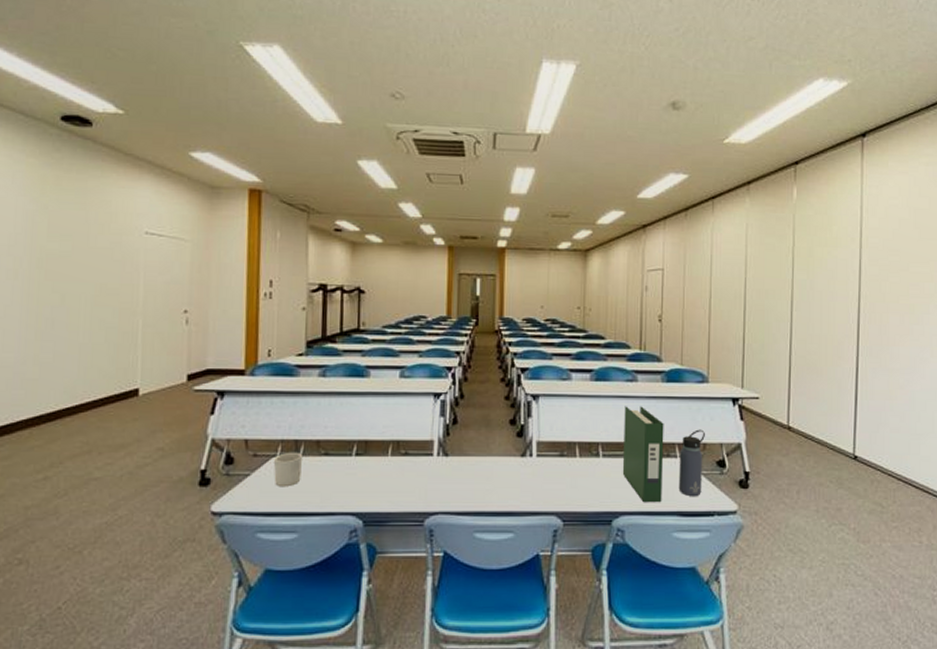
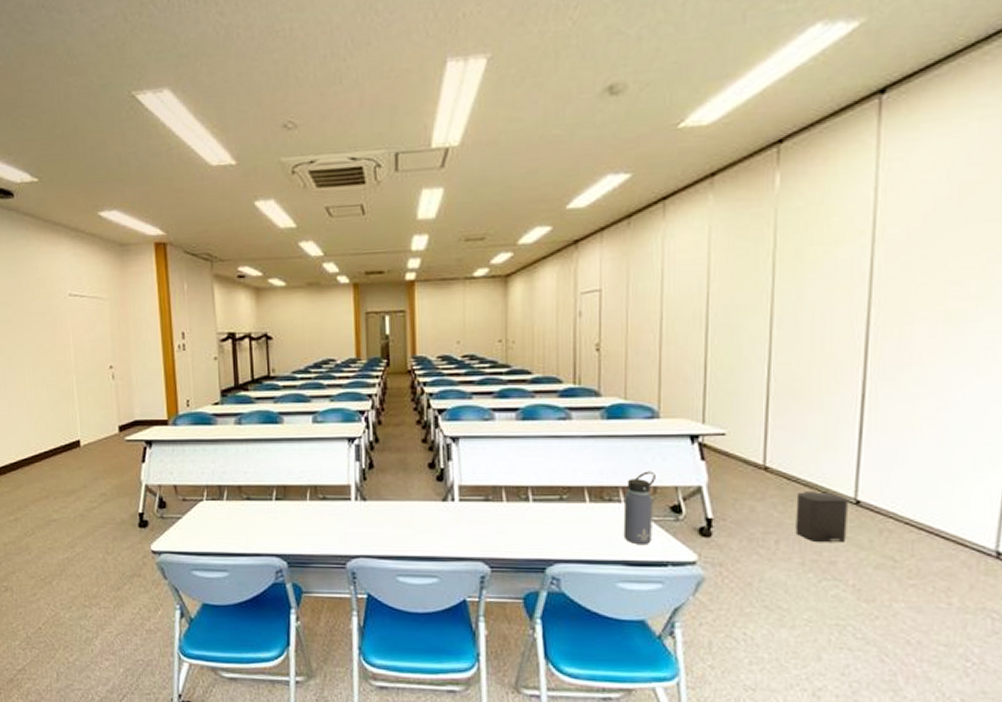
mug: present [274,452,302,486] -> none [202,496,227,528]
binder: present [622,406,664,503] -> none [556,446,605,551]
pedal bin: none [812,448,848,491] -> present [795,492,848,542]

